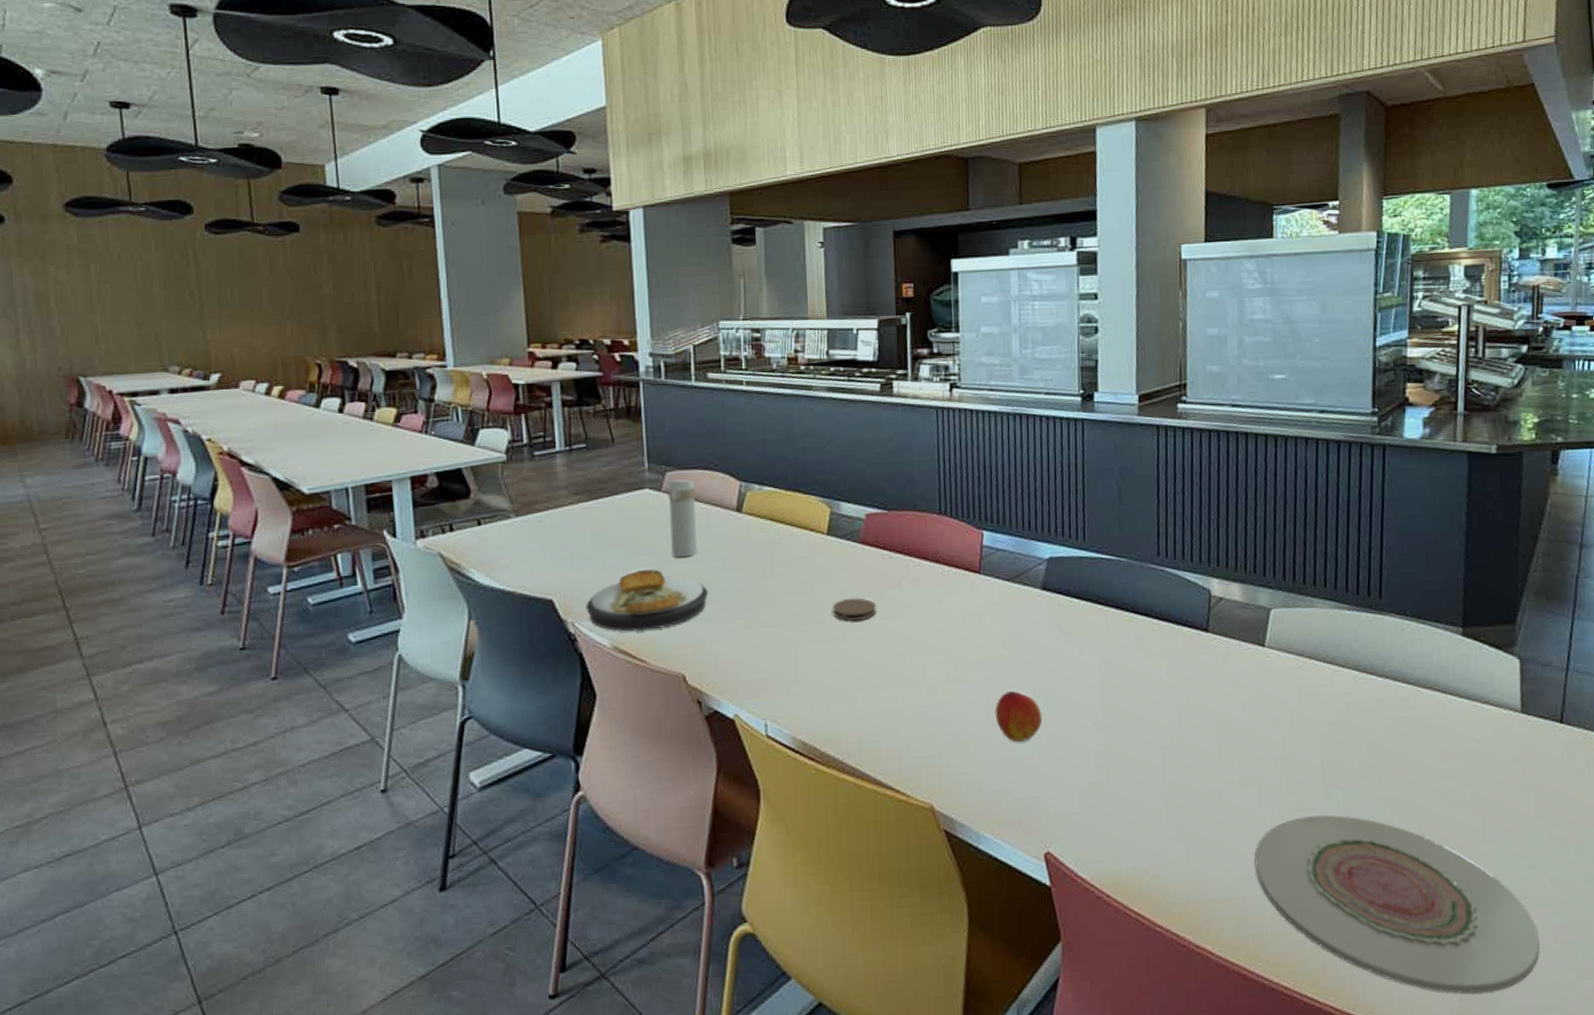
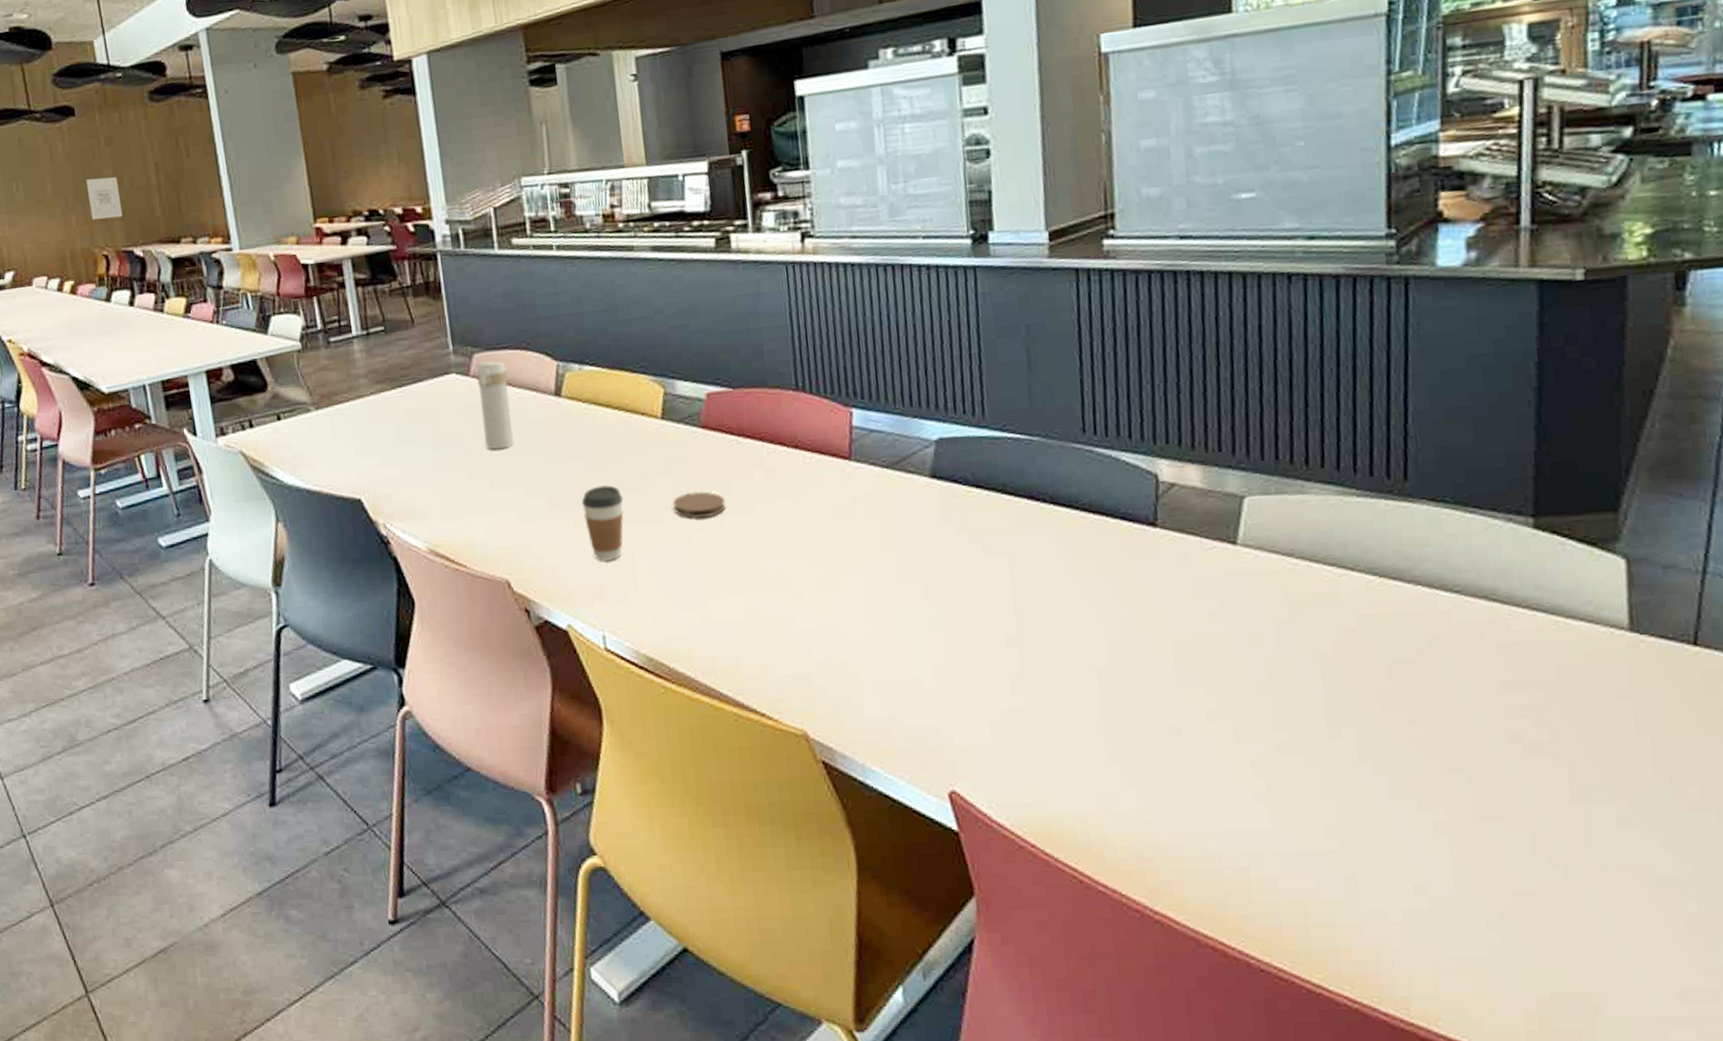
wall art: none [304,291,340,331] -> present [85,177,123,220]
plate: present [586,569,708,632] -> none [396,463,529,534]
coffee cup: none [753,590,791,658] -> present [581,484,624,561]
peach: present [995,690,1043,742] -> none [877,599,939,660]
plate: present [1254,815,1540,994] -> none [1231,758,1664,994]

